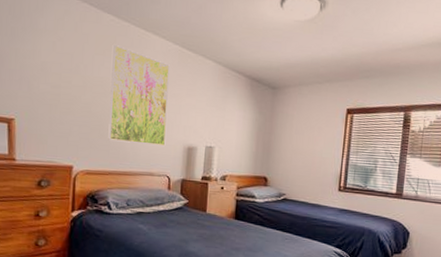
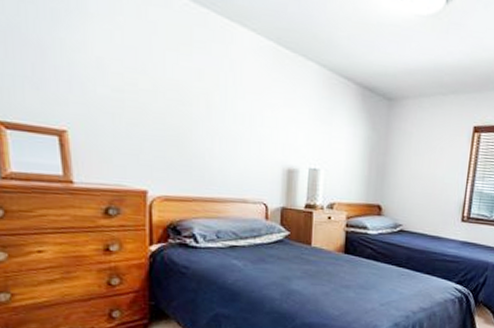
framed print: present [108,44,170,147] -> none [188,36,263,168]

